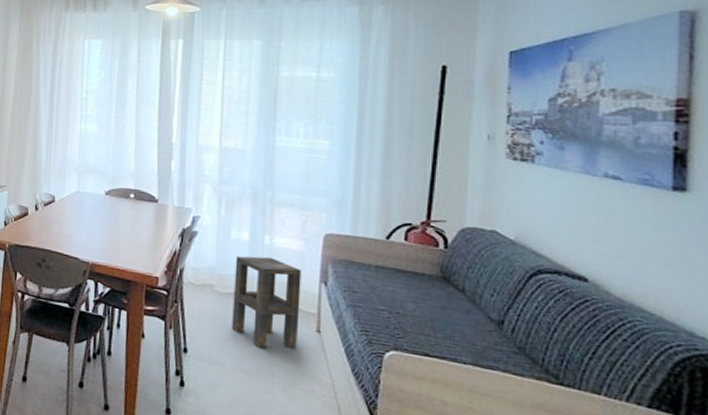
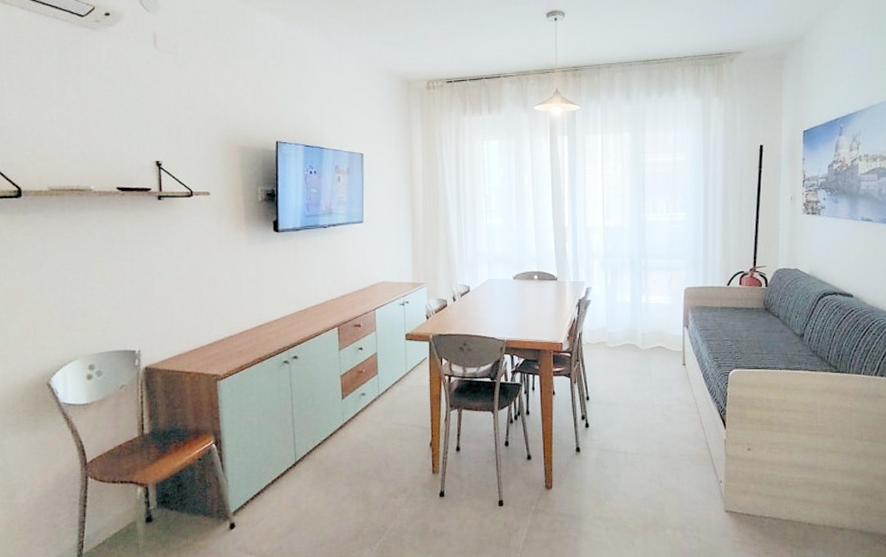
side table: present [232,255,302,348] -> none [621,312,670,385]

